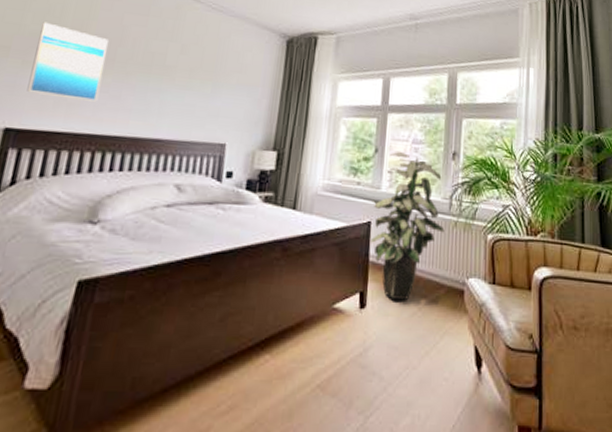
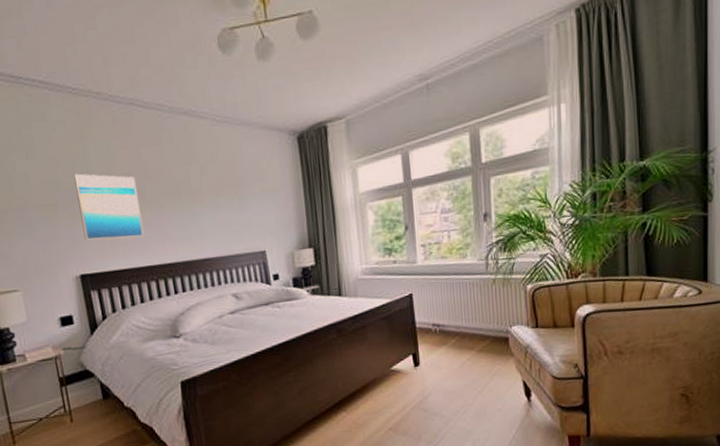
indoor plant: present [370,152,445,301] -> none [410,224,484,355]

